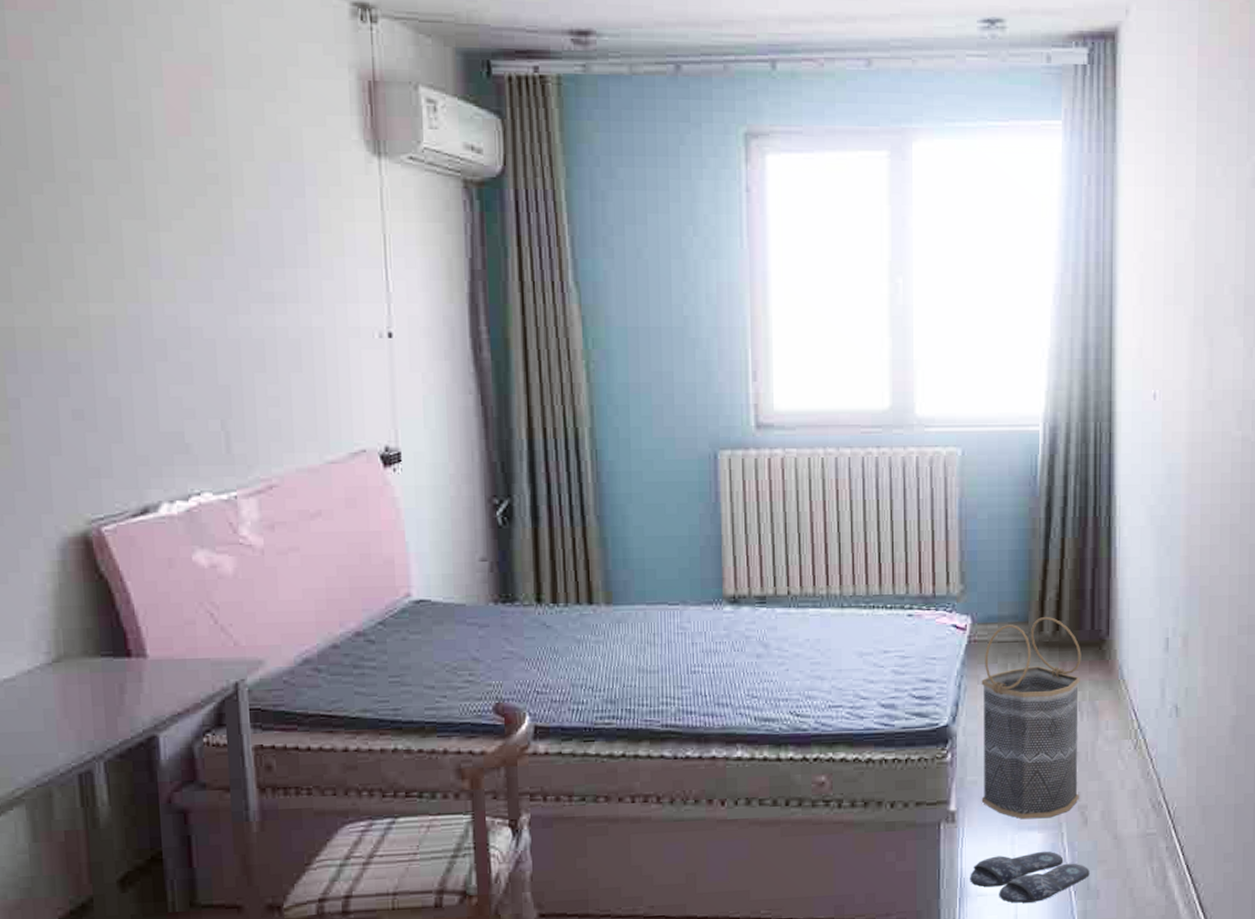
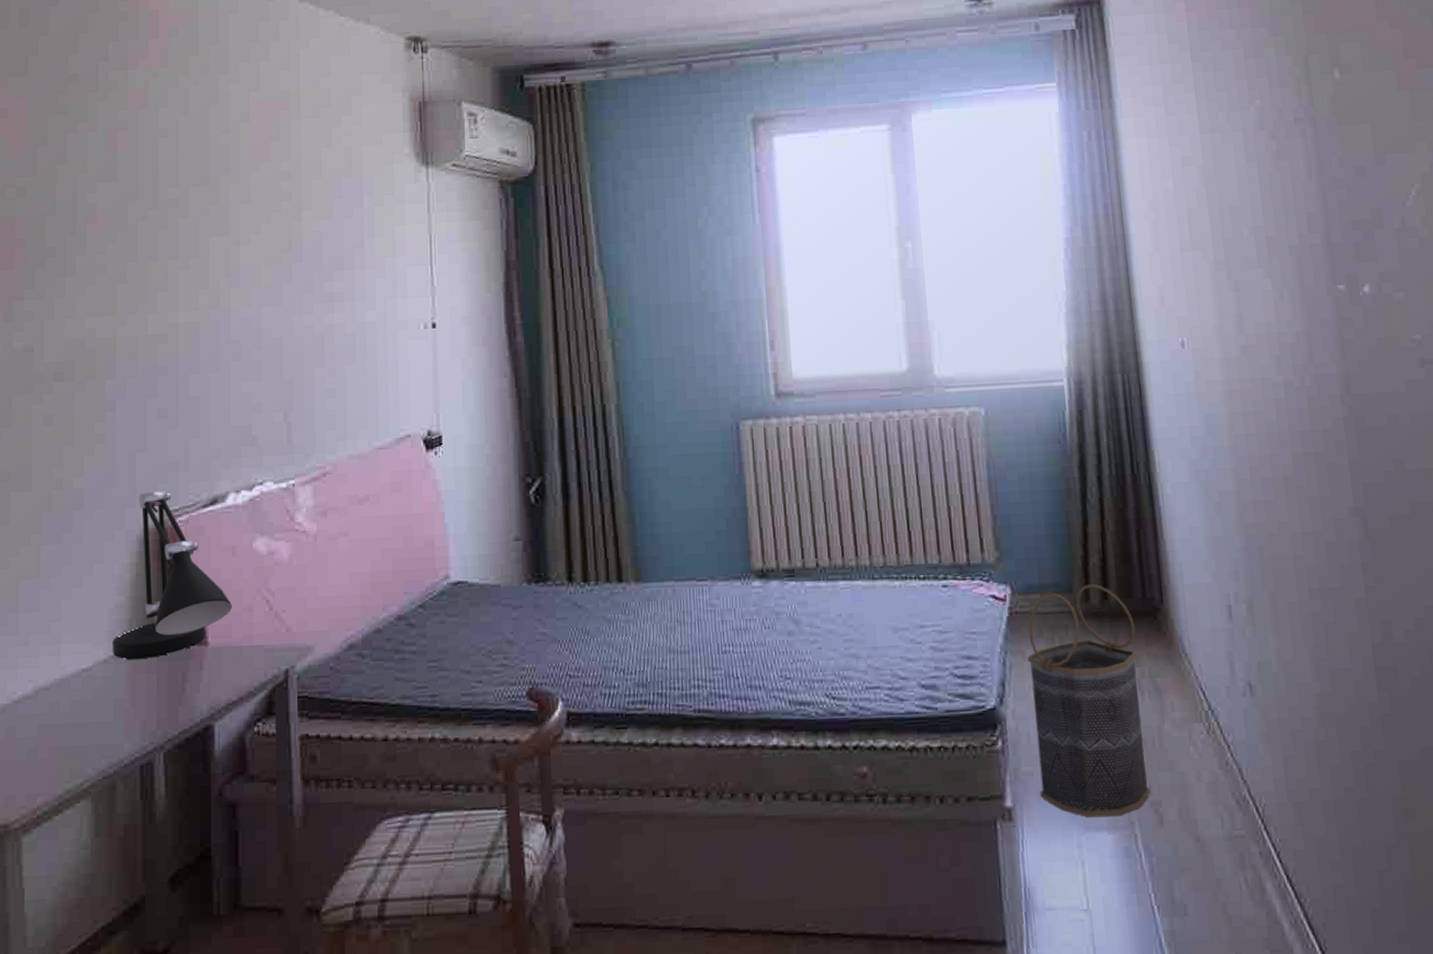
desk lamp: none [37,496,172,670] -> present [113,489,232,659]
slippers: present [970,851,1090,903] -> none [1035,856,1173,919]

